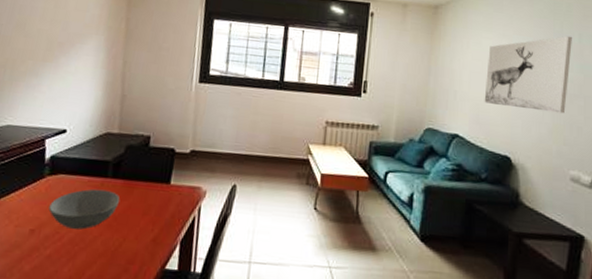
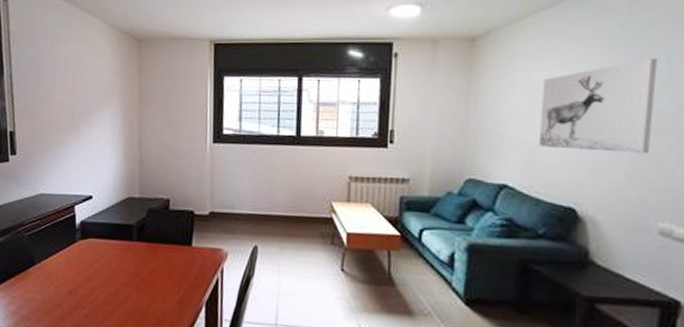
bowl: present [48,188,121,230] -> none [82,251,146,291]

